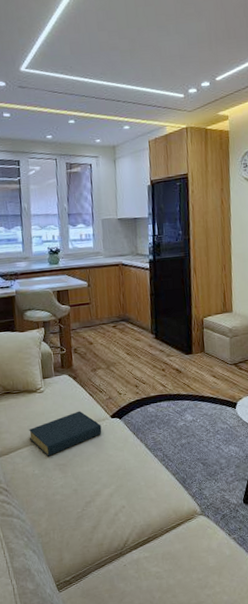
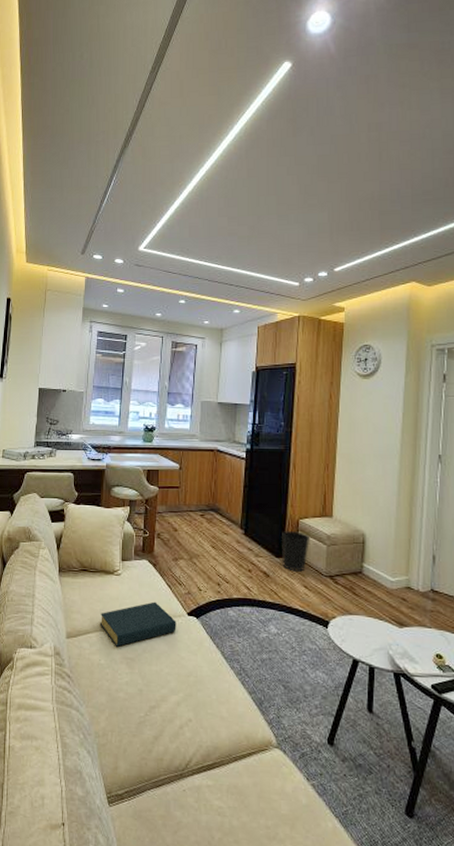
wastebasket: none [188,329,215,365] -> present [281,531,311,572]

